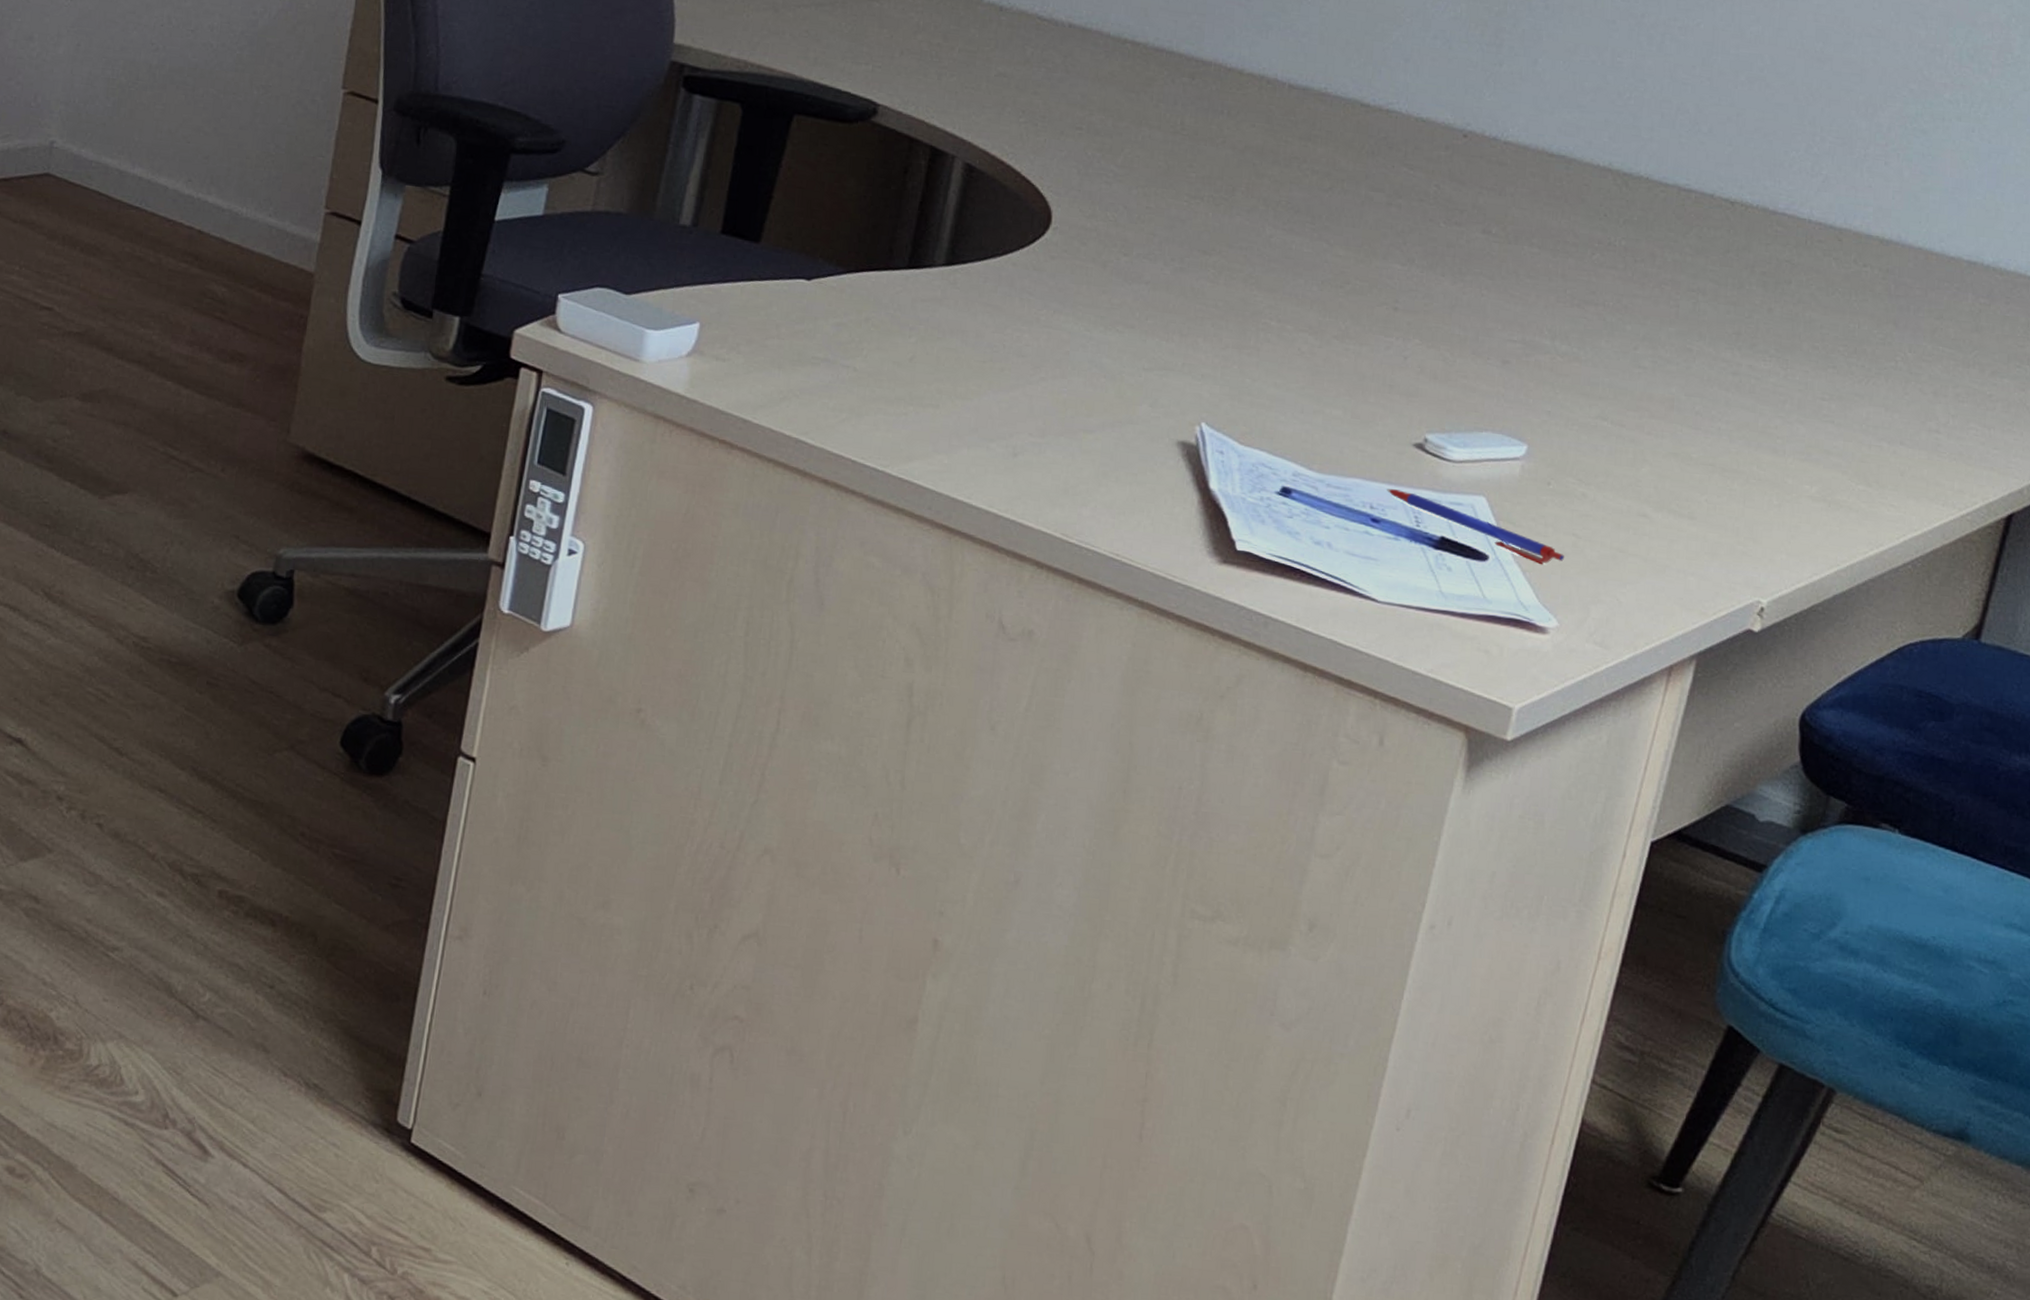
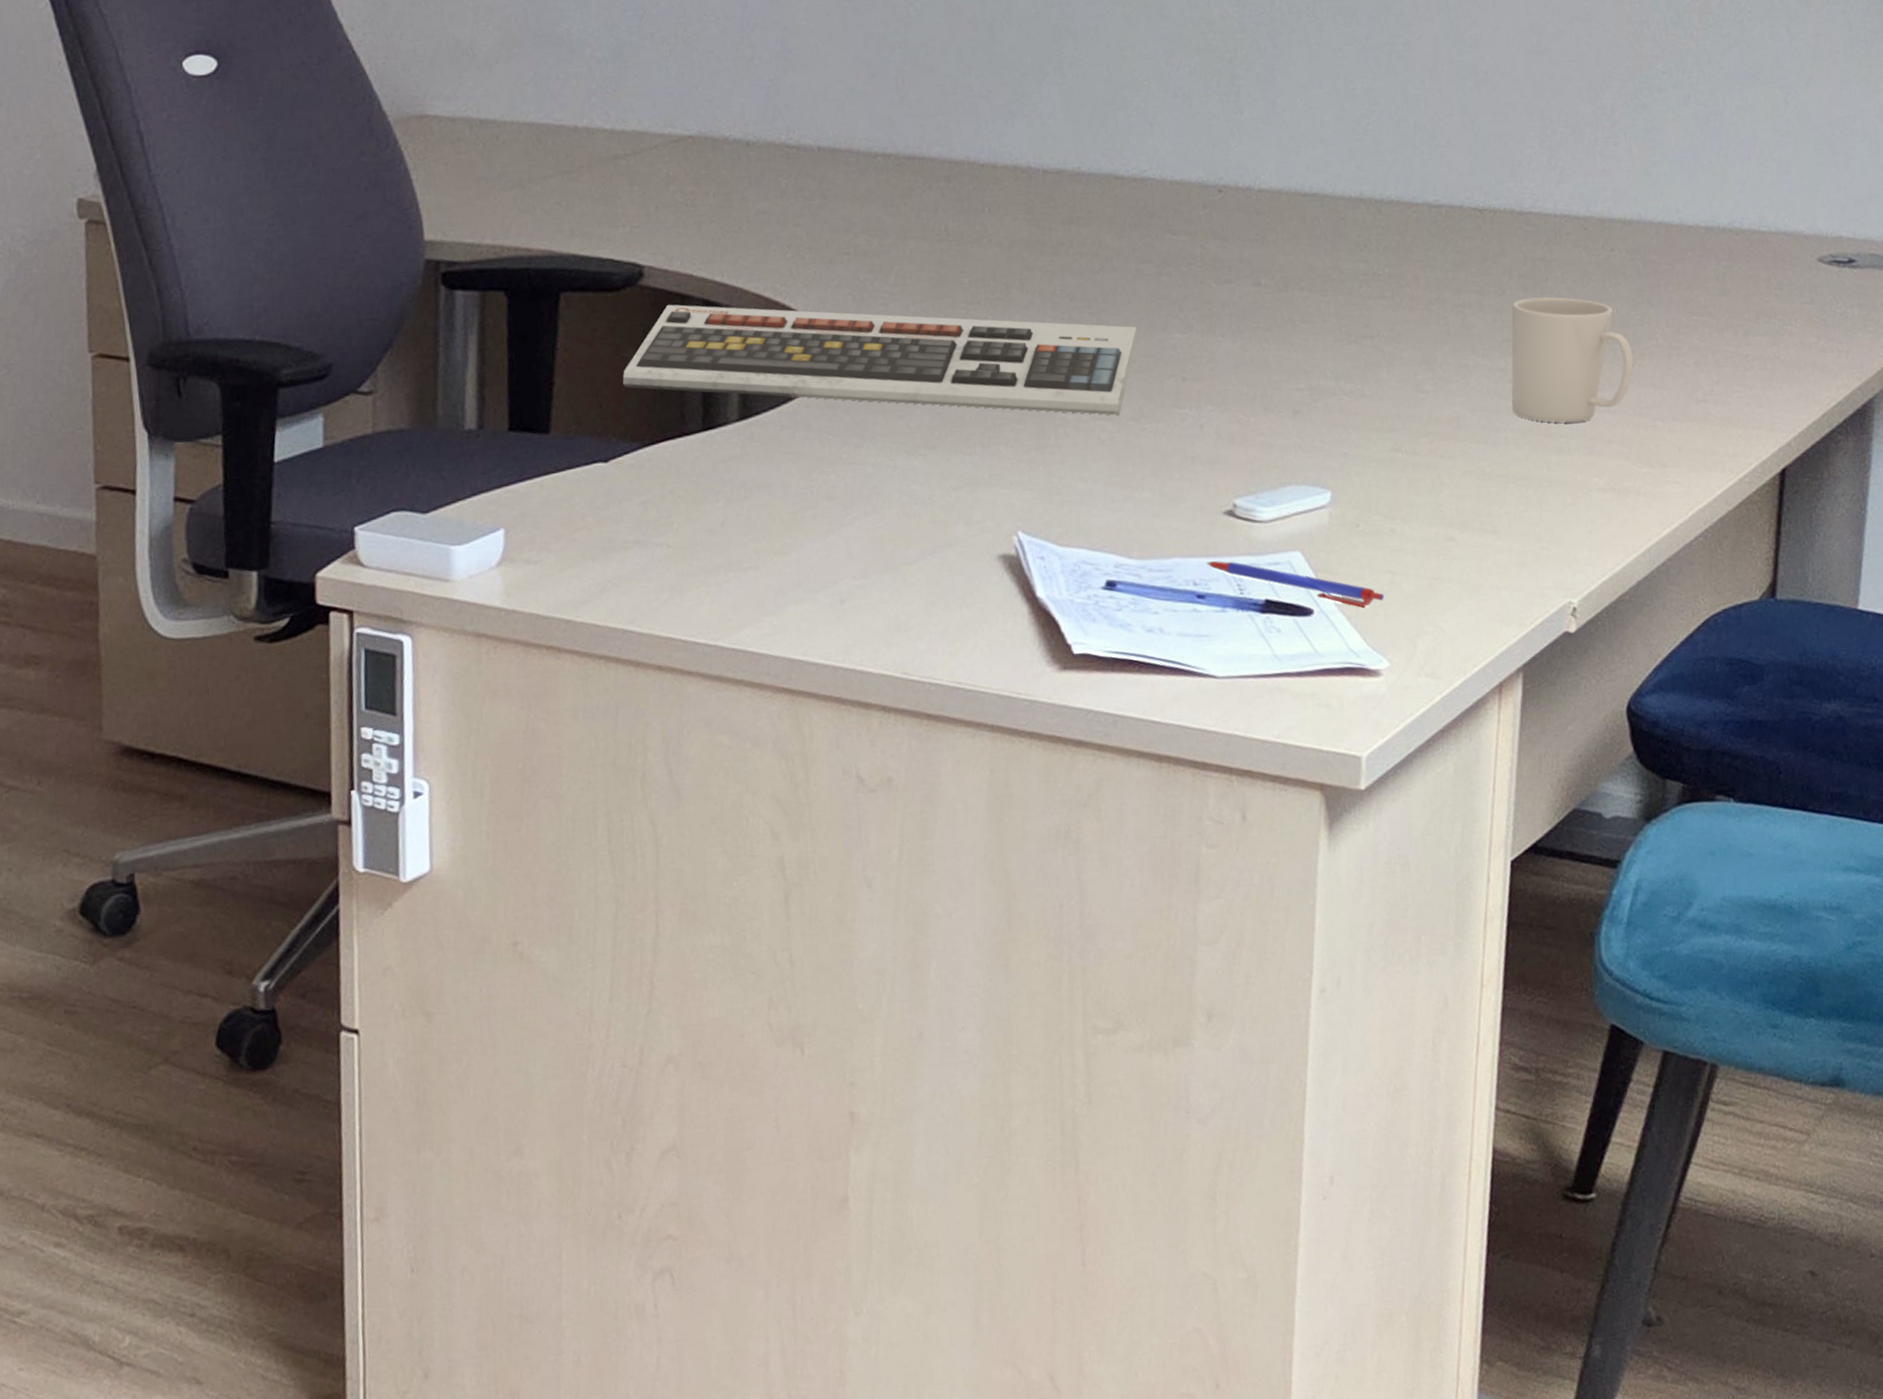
computer keyboard: none [838,144,1357,331] -> present [622,304,1138,415]
mug: none [1730,296,1869,428] -> present [1511,297,1634,423]

